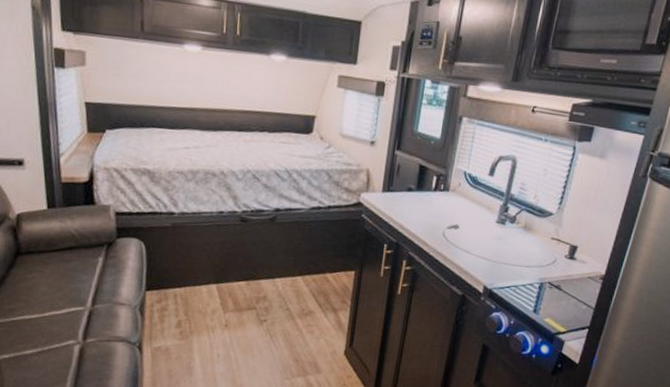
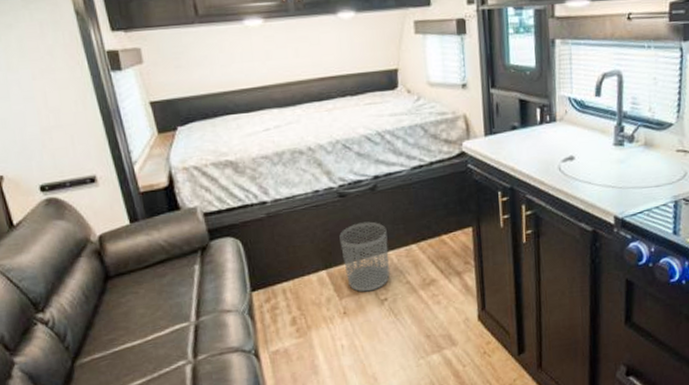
waste bin: none [233,247,278,311] -> present [339,221,390,292]

